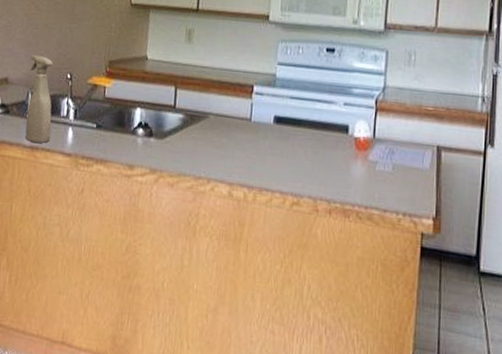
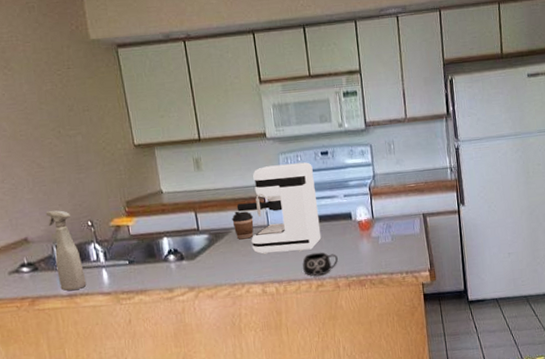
coffee cup: none [212,95,236,130] -> present [232,211,254,240]
coffee maker: none [220,52,314,159] -> present [236,162,322,255]
mug: none [278,162,323,191] -> present [302,252,338,276]

